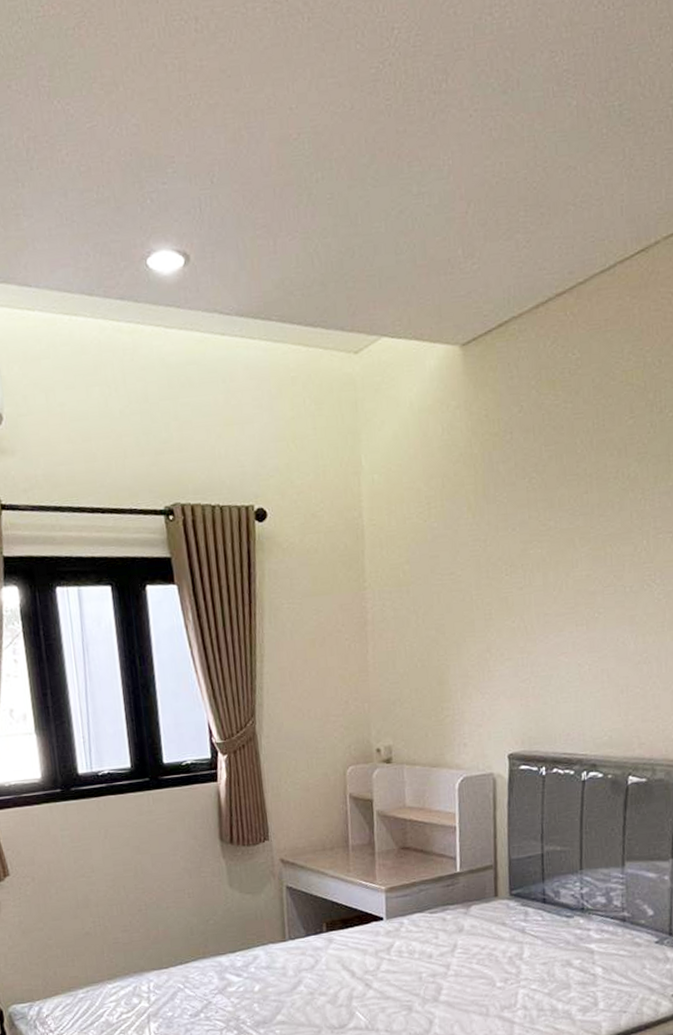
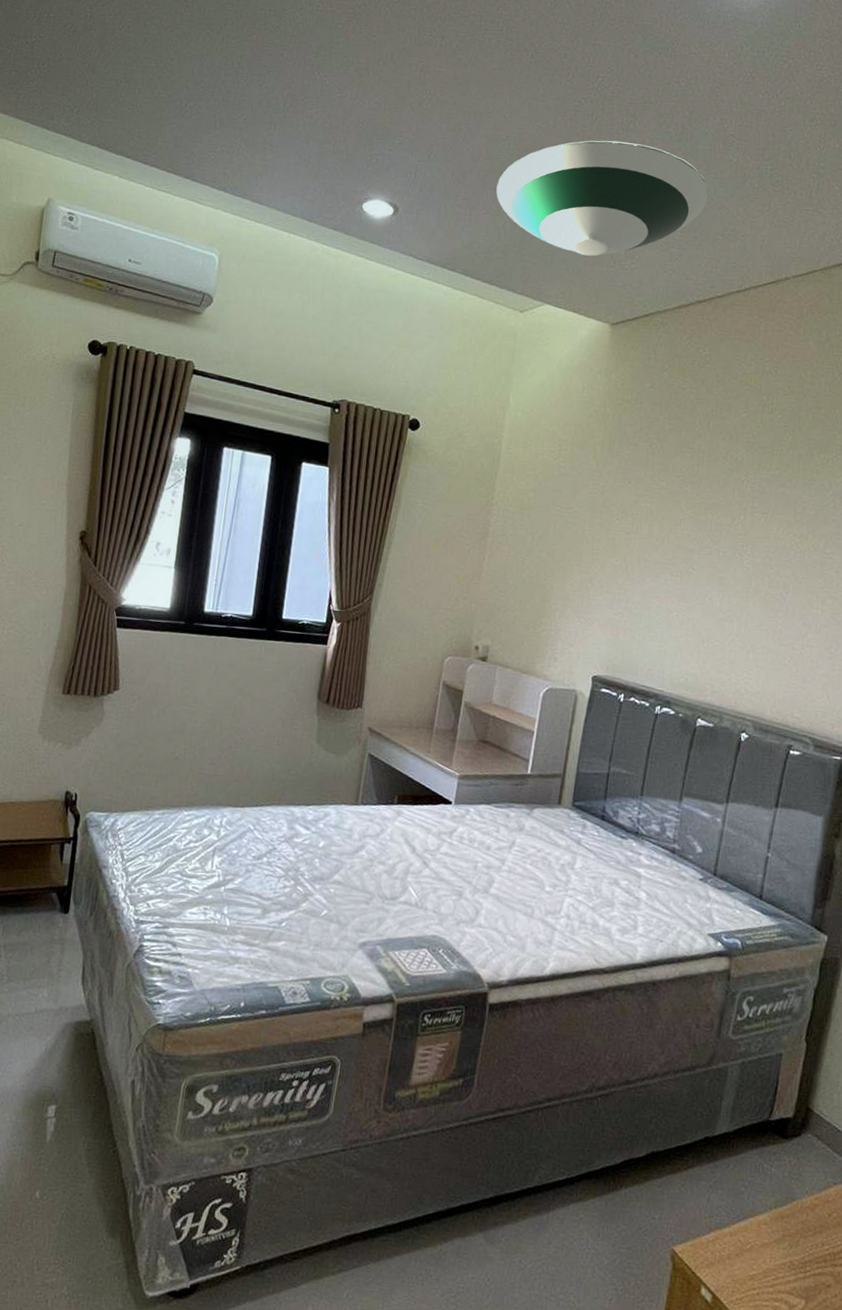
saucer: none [298,107,550,267] -> present [496,140,709,256]

